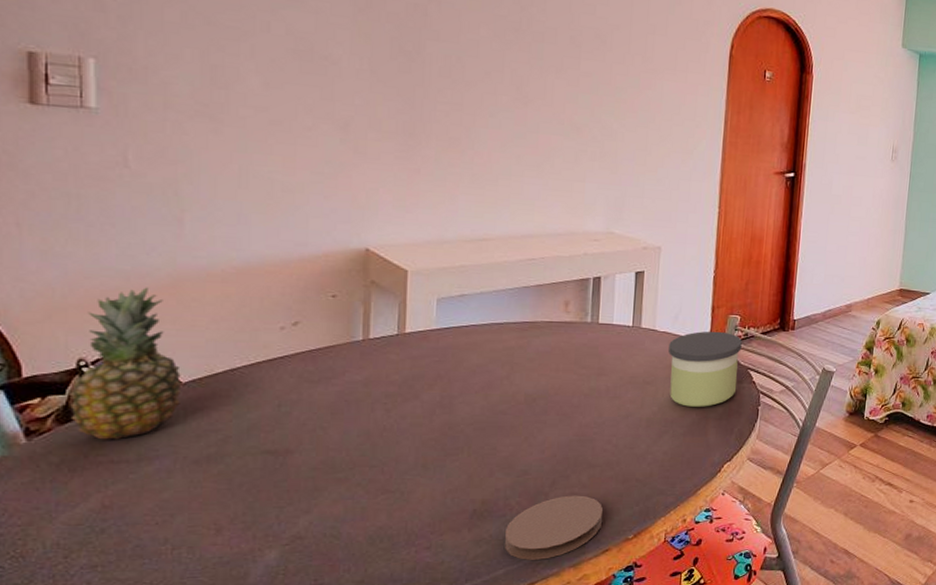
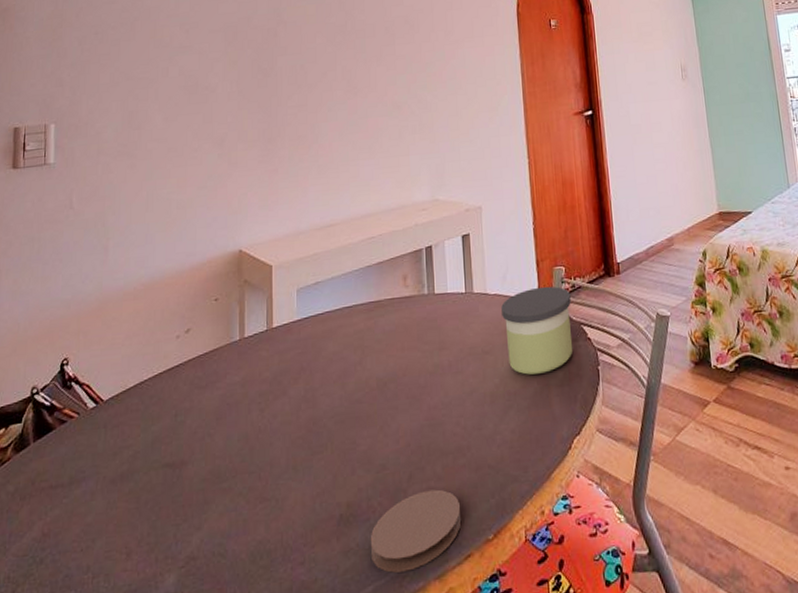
fruit: present [70,287,182,440] -> none [24,312,104,465]

